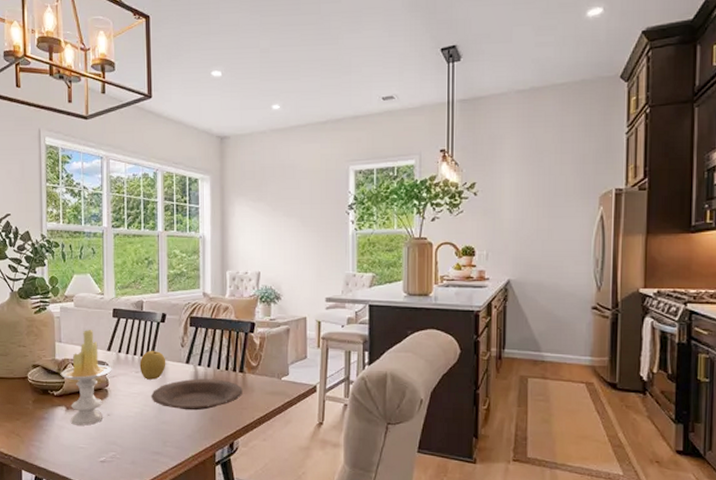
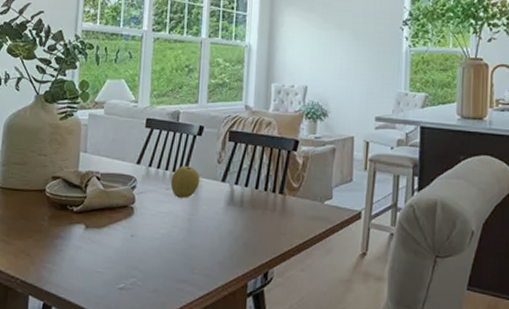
candle: present [60,330,112,426] -> none [82,140,140,247]
plate: present [150,378,243,411] -> none [180,199,281,235]

